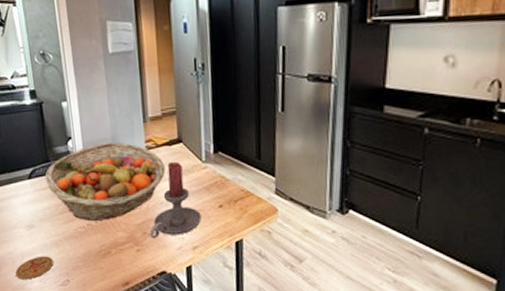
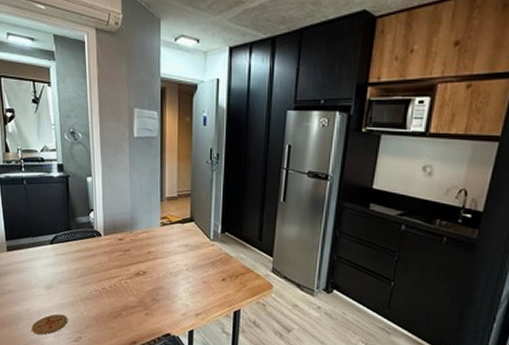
fruit basket: present [44,142,166,220] -> none [66,216,178,286]
candle holder: present [149,162,201,239] -> none [158,238,205,305]

